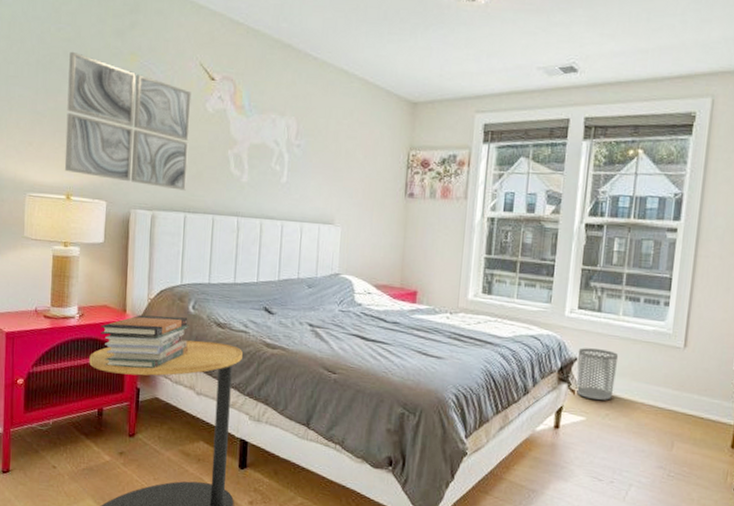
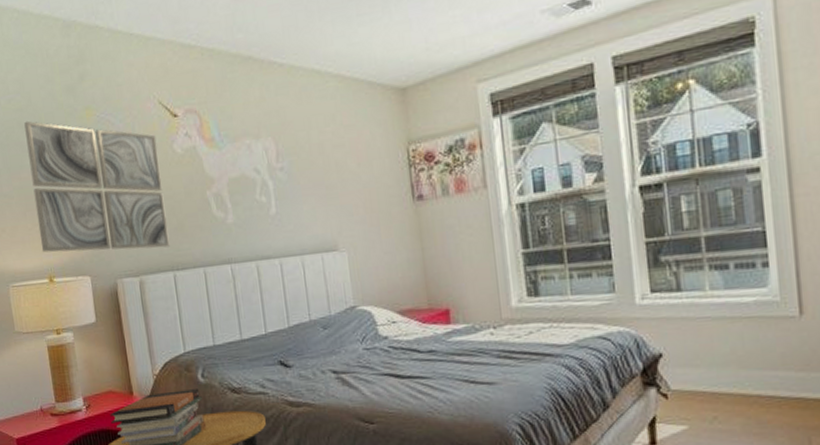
waste bin: present [576,347,619,401] -> none [661,336,718,402]

